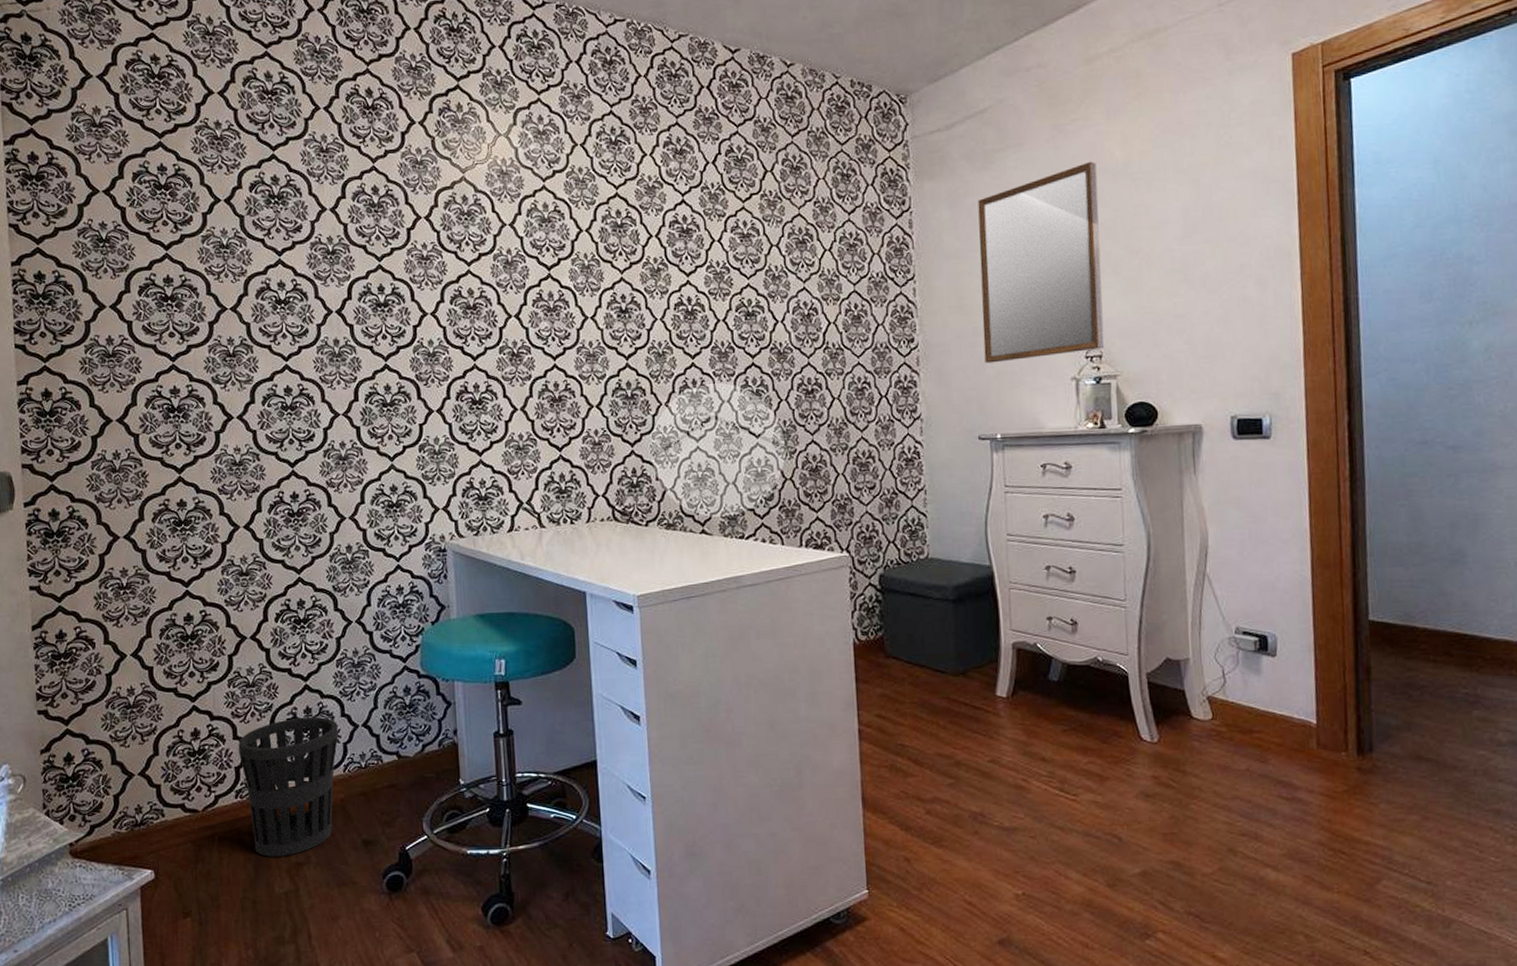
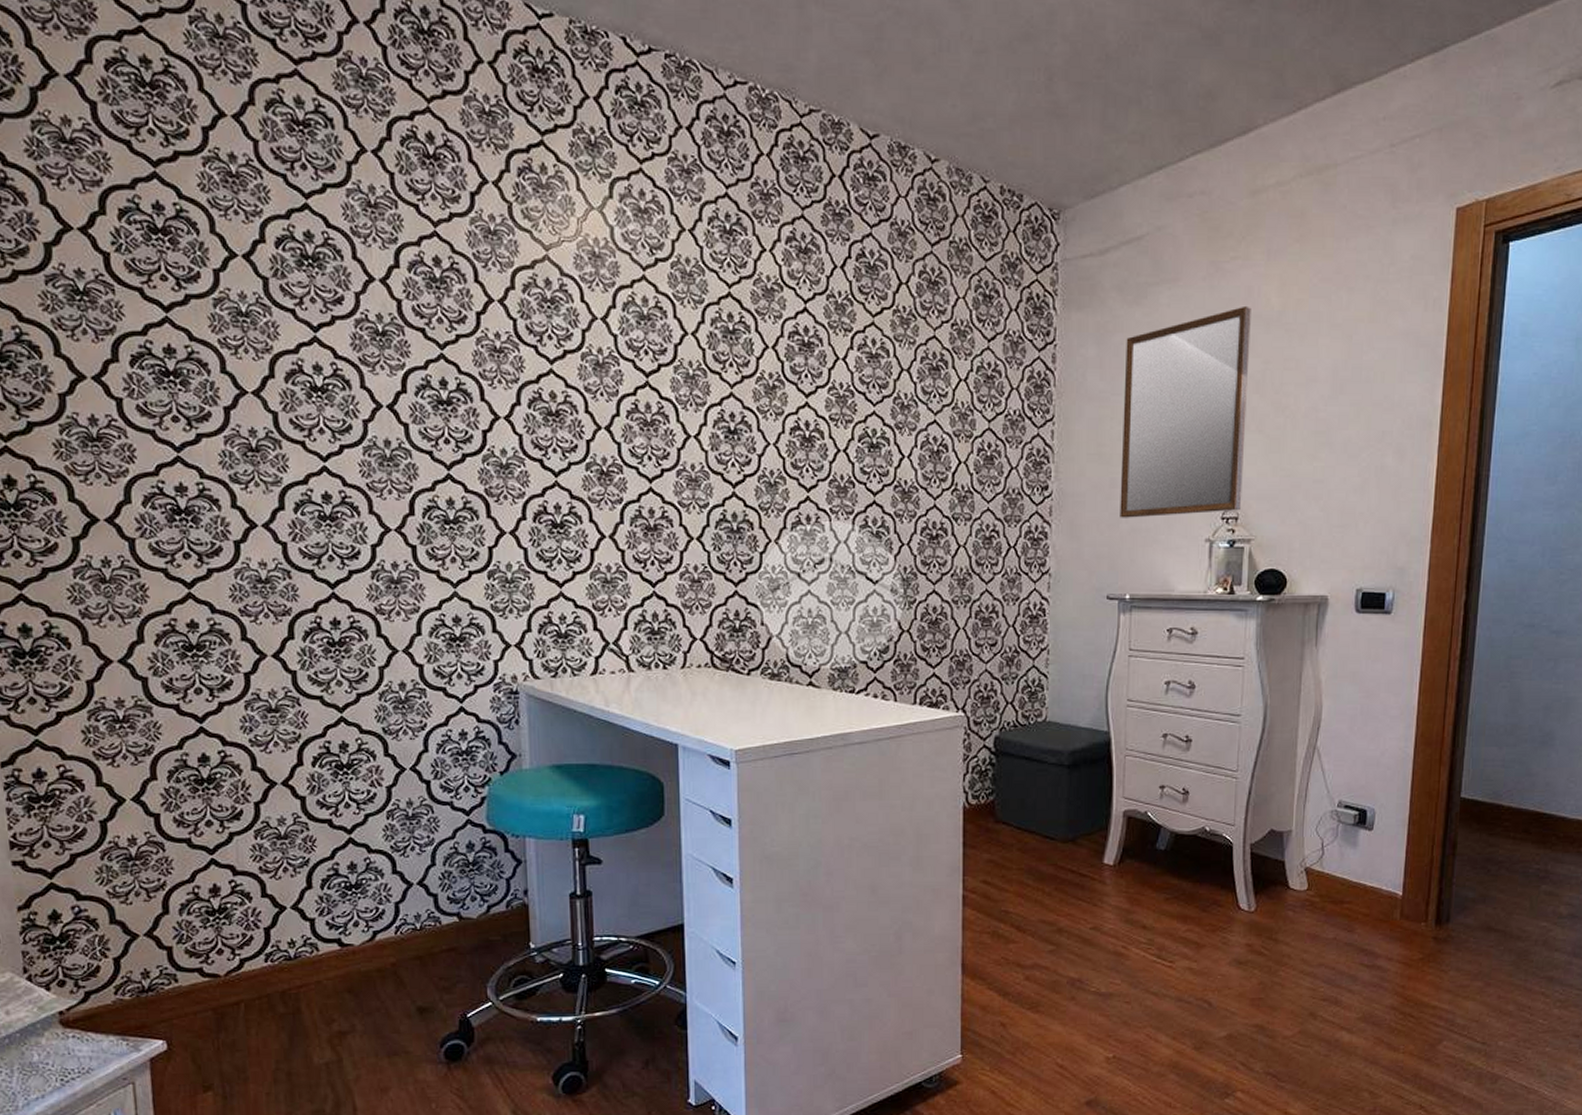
wastebasket: present [238,716,339,857] -> none [268,873,389,1026]

